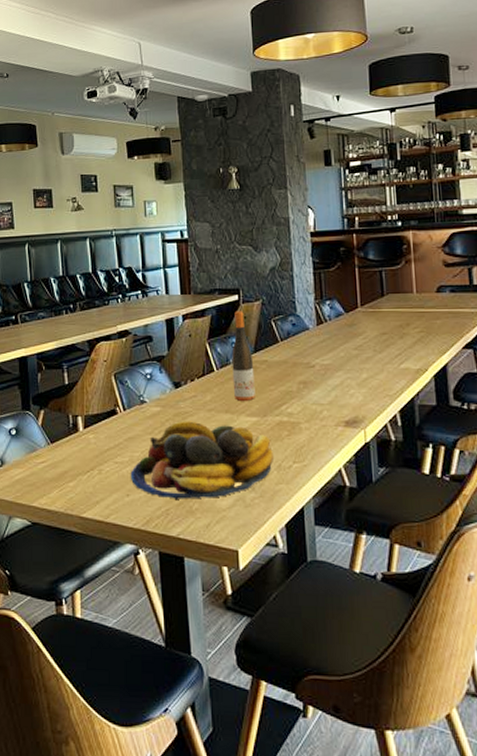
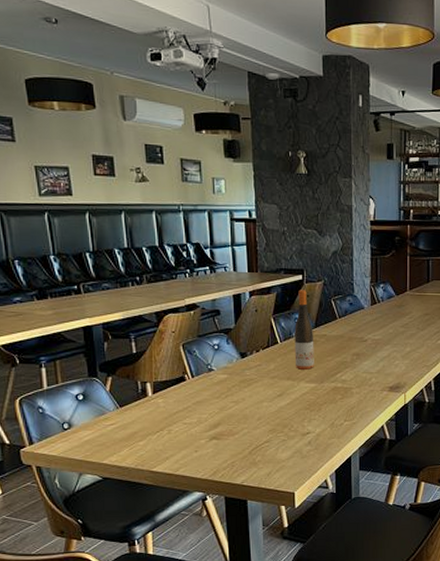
fruit bowl: present [131,421,275,499] -> none [199,387,329,453]

